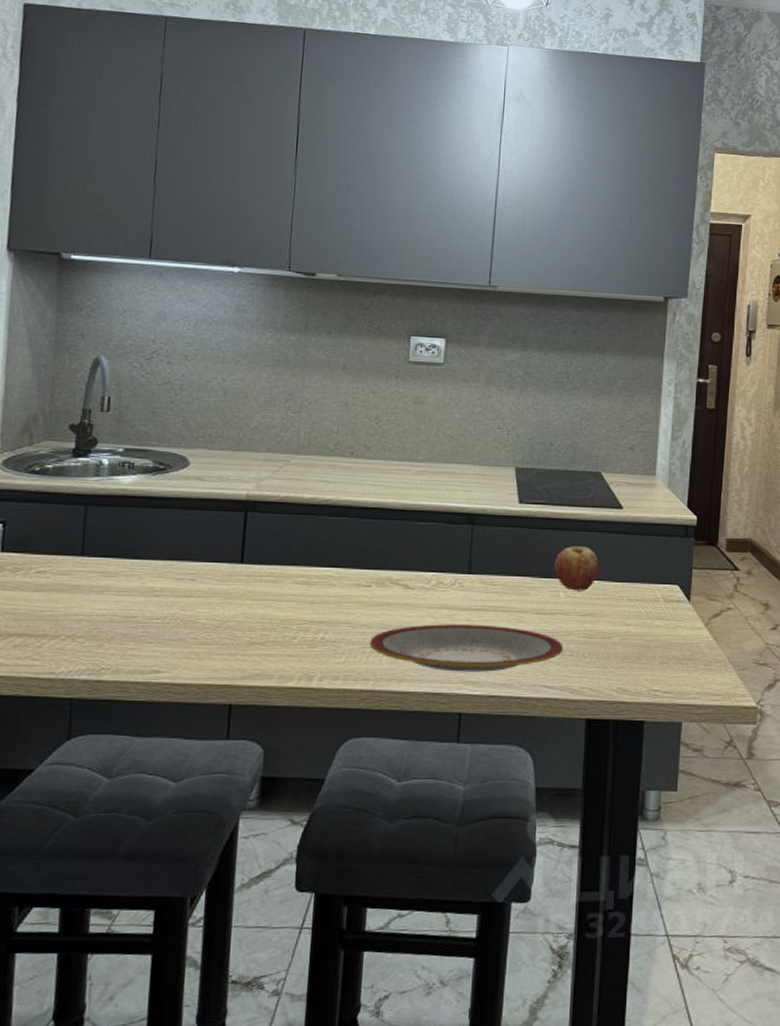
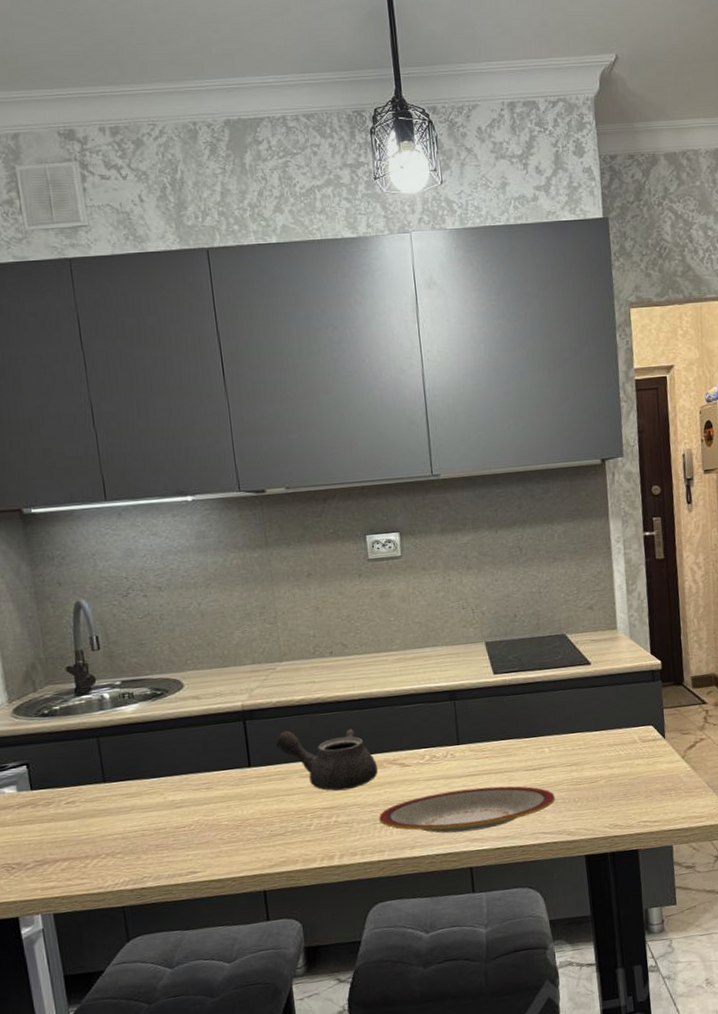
teapot: none [275,530,378,605] -> present [276,729,378,791]
fruit: present [554,546,600,591] -> none [535,704,578,745]

